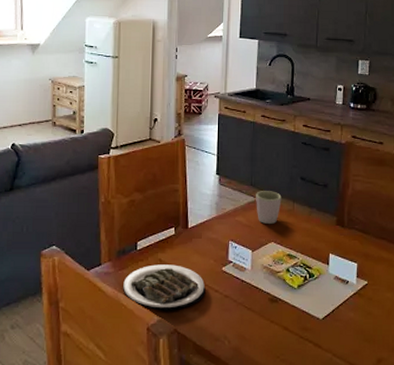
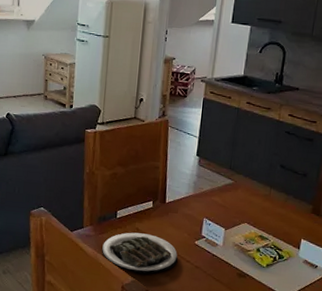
mug: present [256,191,282,224] -> none [233,174,259,206]

